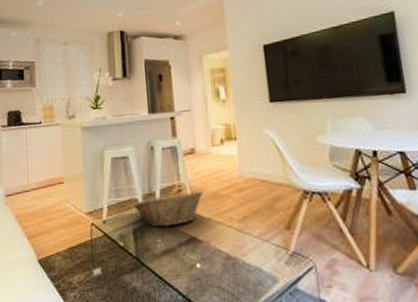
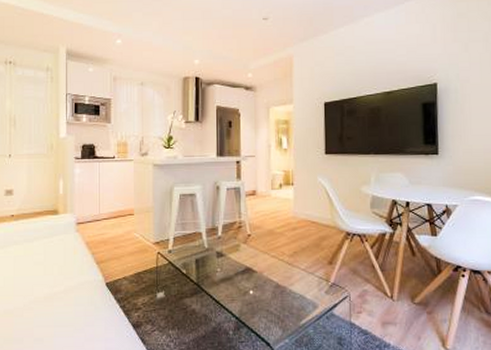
fruit basket: present [133,190,203,227] -> none [197,228,261,258]

